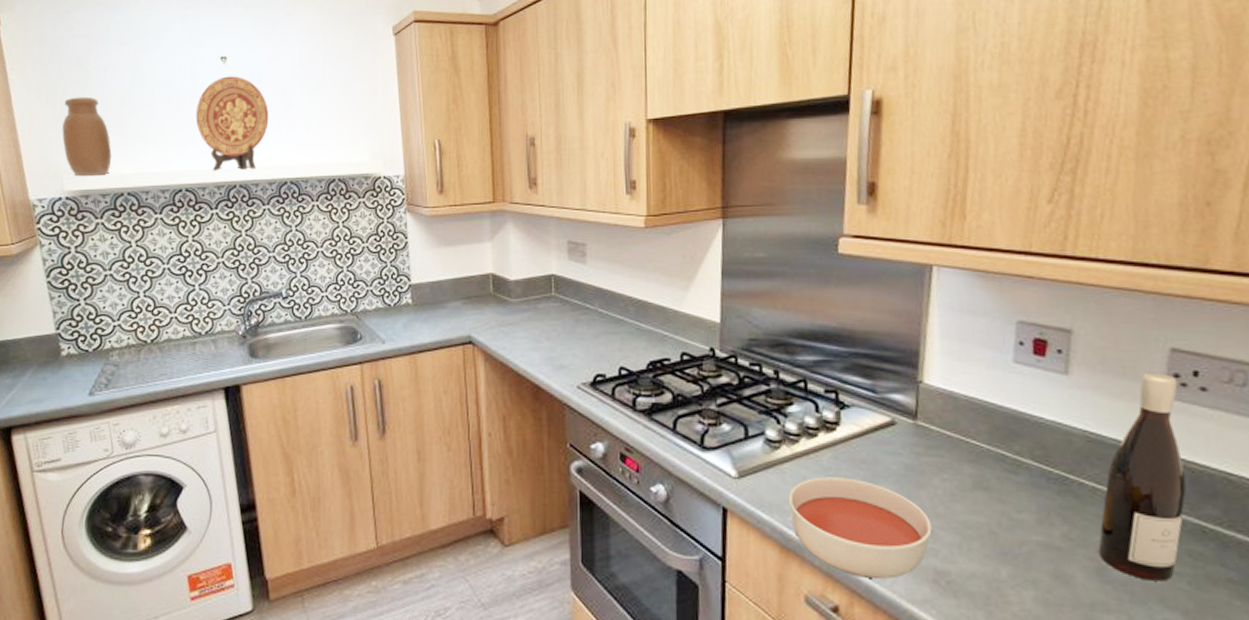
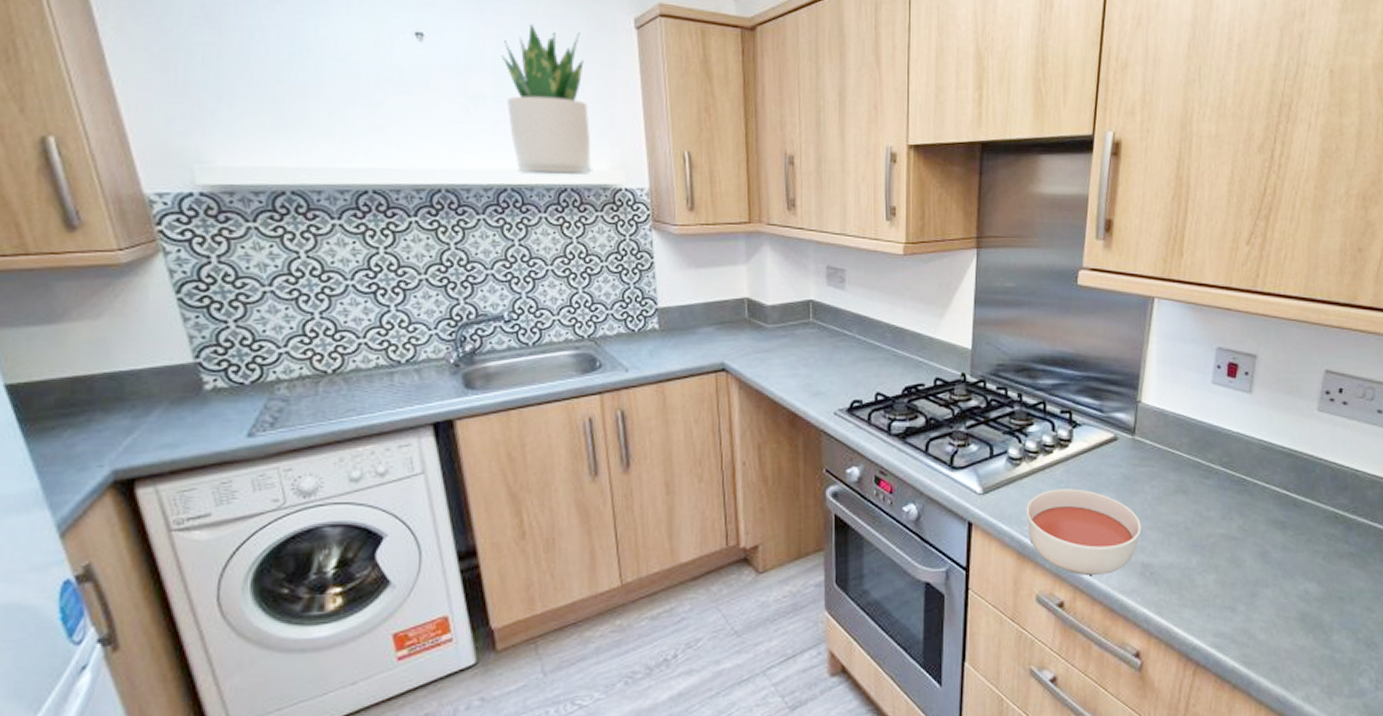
jar: present [62,96,112,177] -> none [188,64,265,169]
decorative plate: present [196,76,269,171] -> none [383,57,482,173]
planter: none [285,40,356,168] -> present [501,24,591,175]
bottle: present [1098,372,1187,581] -> none [1263,390,1328,559]

